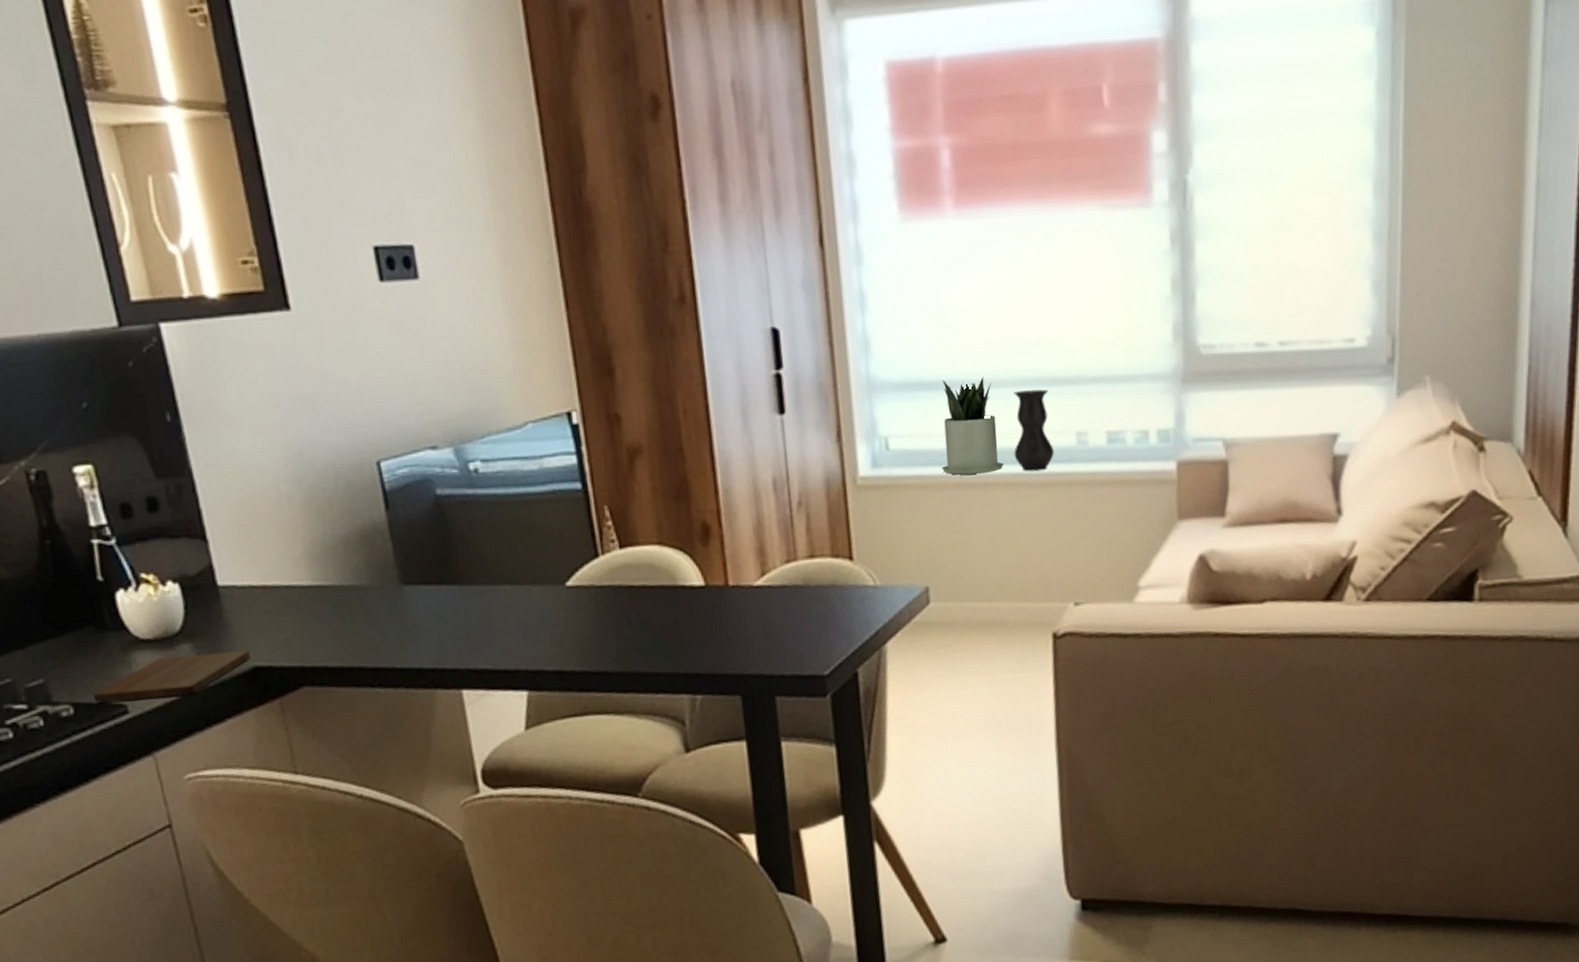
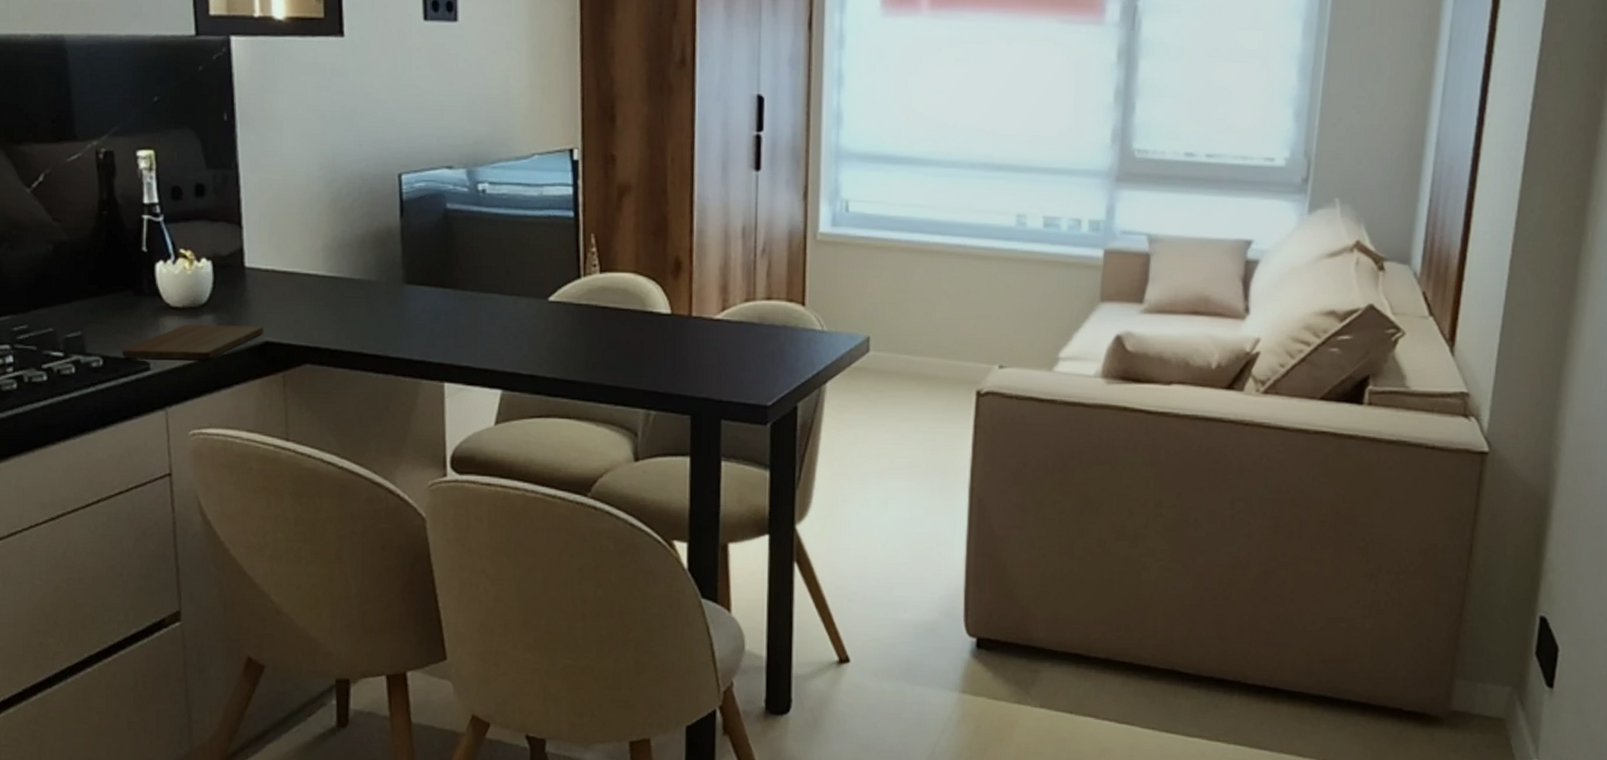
planter: present [941,376,1004,476] -> none [893,155,949,242]
vase: present [1013,389,1054,472] -> none [959,173,996,245]

